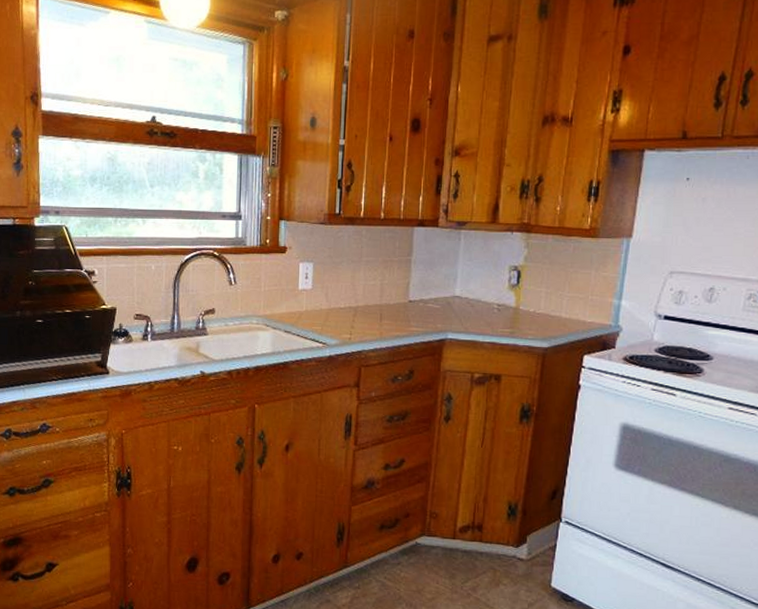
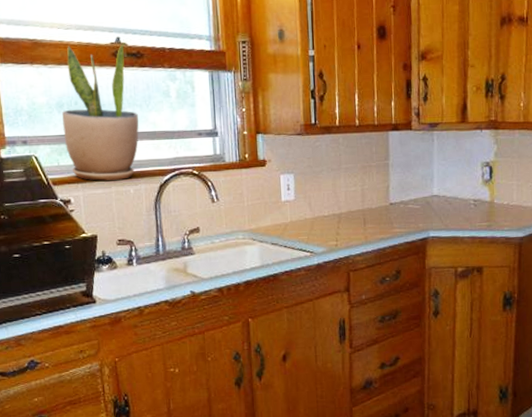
potted plant: none [94,121,167,256] -> present [62,42,139,181]

